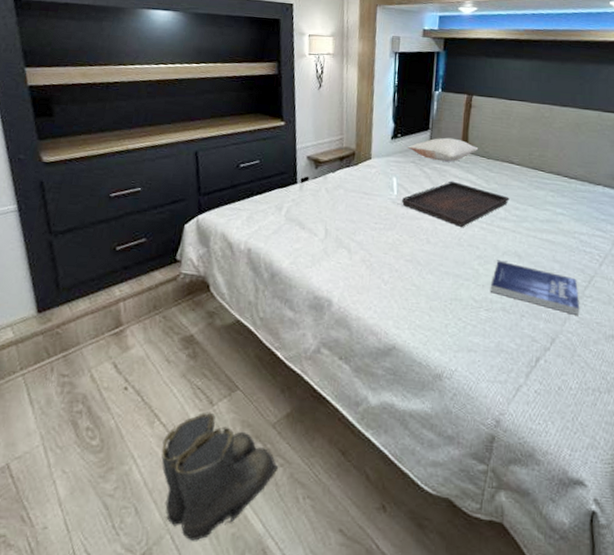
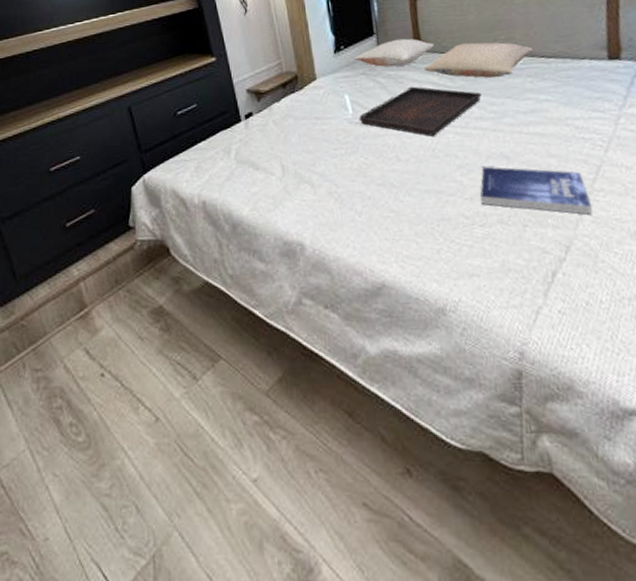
boots: present [161,412,278,541] -> none [151,388,280,535]
pillow: none [465,152,560,188] -> present [423,42,534,79]

